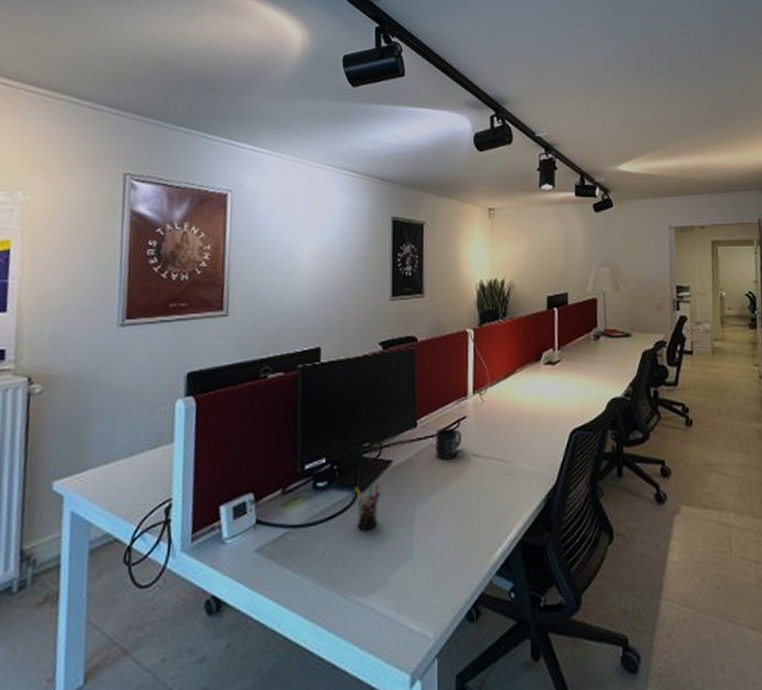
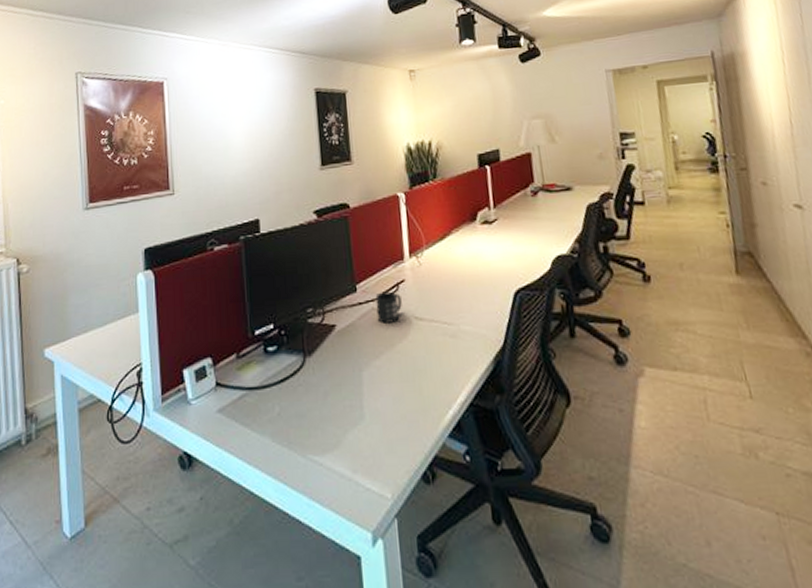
pen holder: present [355,484,380,531] -> none [303,348,328,393]

